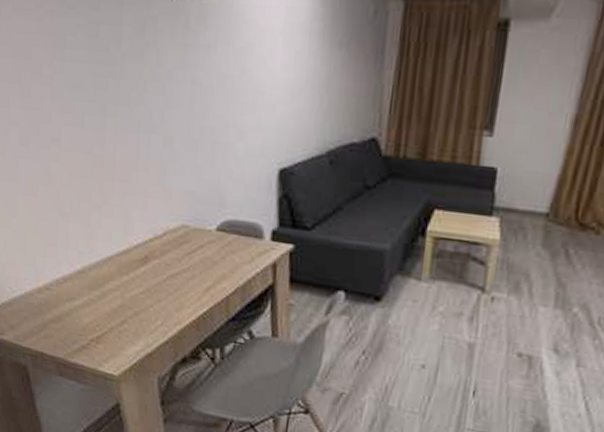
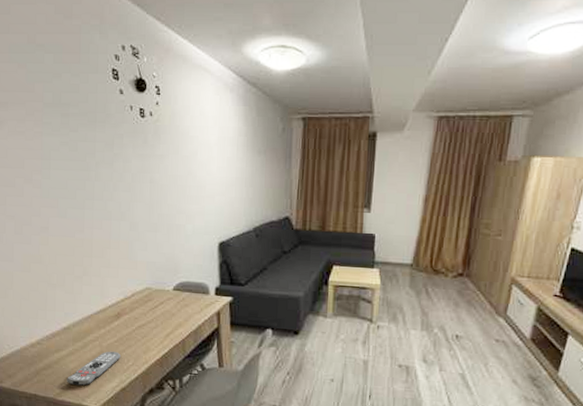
remote control: none [80,304,147,347] -> present [67,351,121,386]

